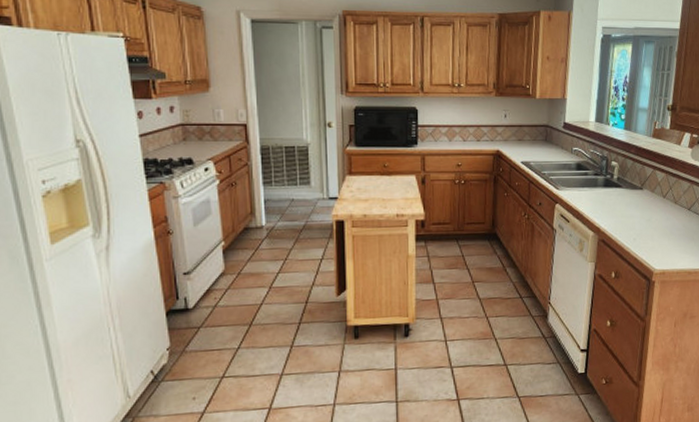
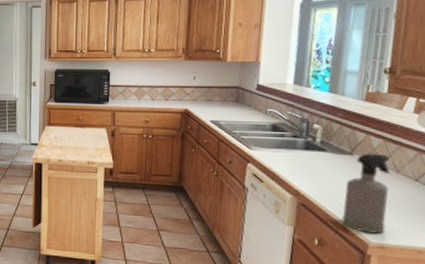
spray bottle: none [633,186,671,262] -> present [341,153,391,234]

